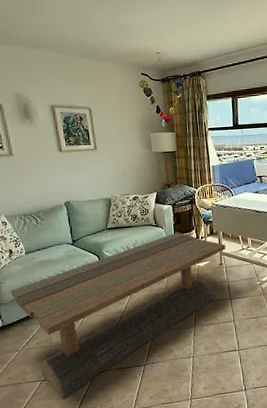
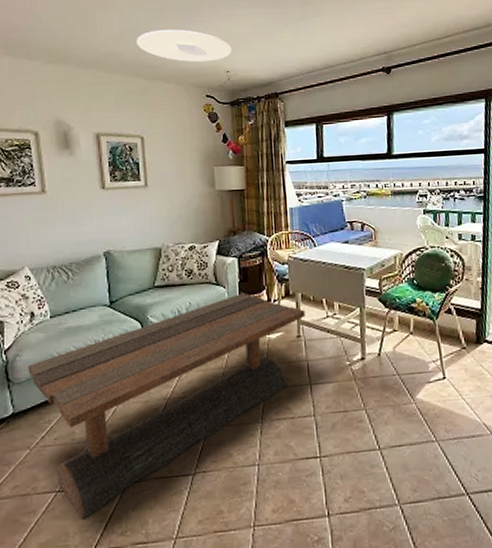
ceiling light: none [80,15,161,45] -> present [137,29,232,63]

